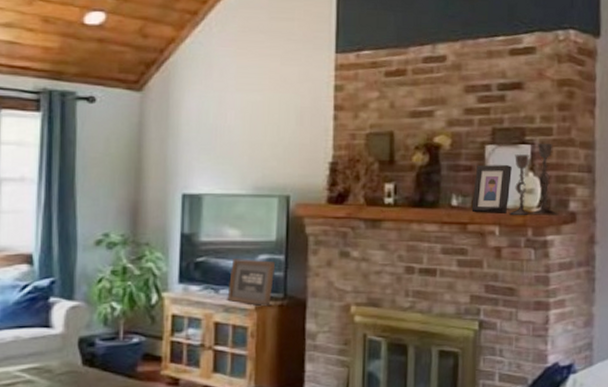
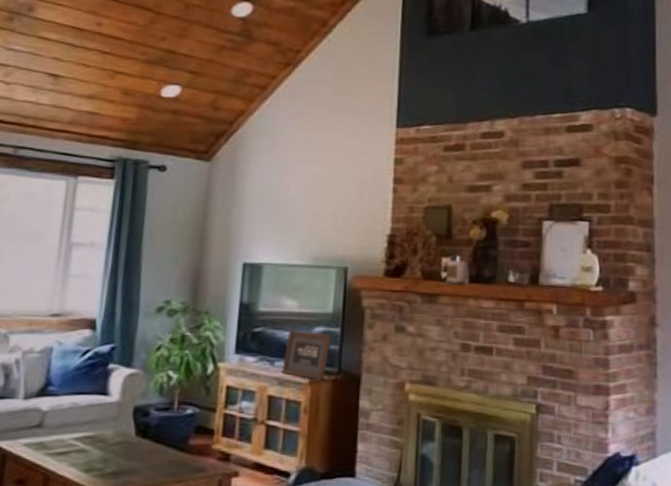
candle: none [388,182,413,210] -> present [445,256,470,286]
picture frame: present [471,165,512,215] -> none [528,241,570,293]
candlestick: present [509,144,559,216] -> none [567,221,618,295]

